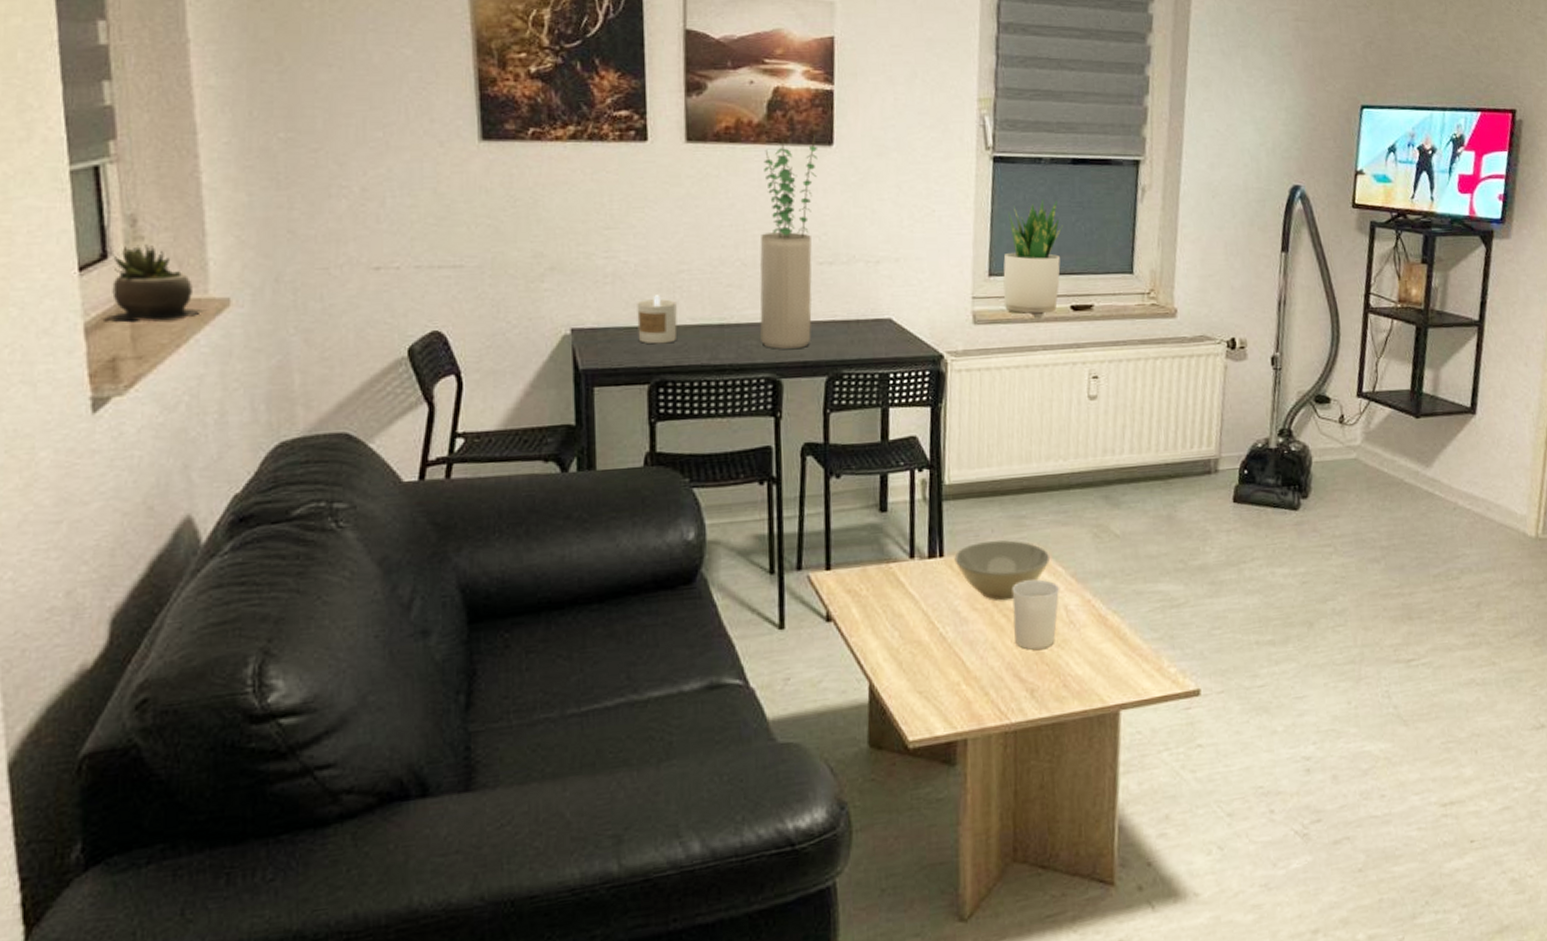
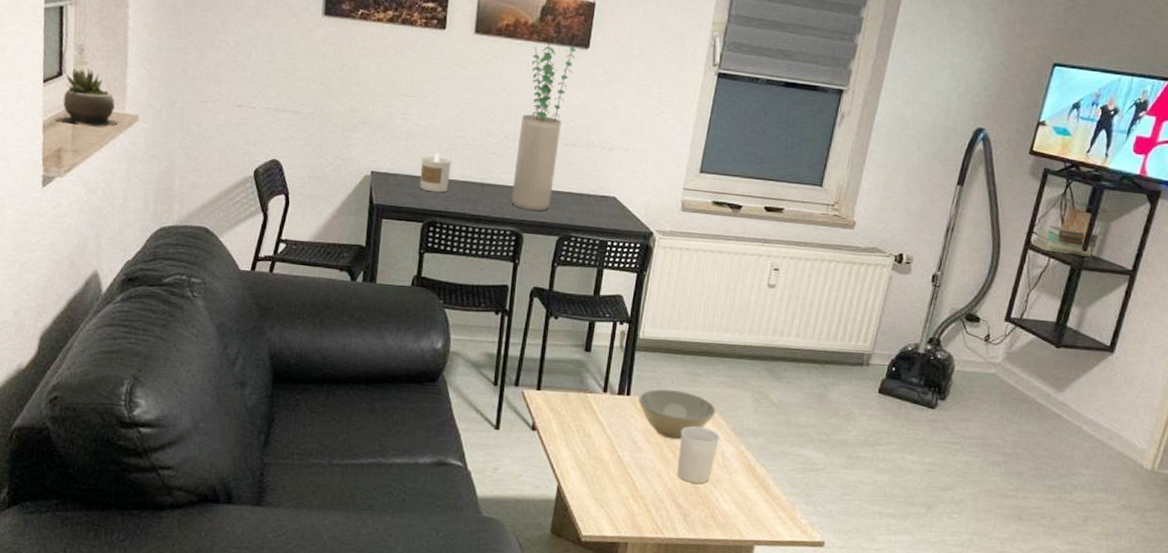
planter: present [1003,199,1063,314] -> none [709,114,768,211]
books: none [1370,283,1439,313] -> present [1031,226,1097,257]

